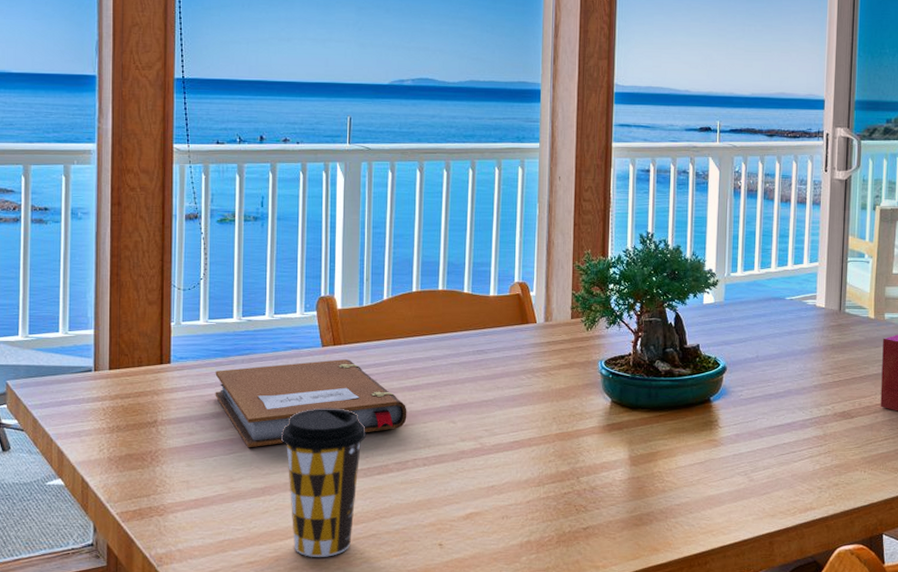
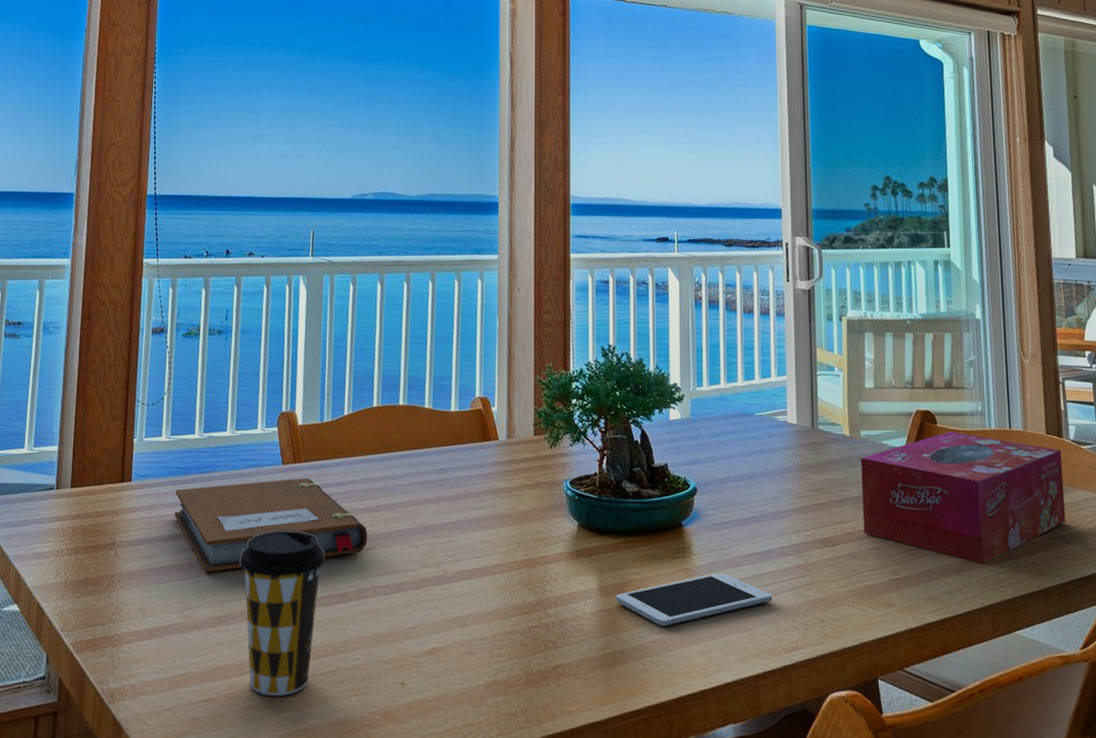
cell phone: none [645,443,792,491] -> present [616,573,773,626]

